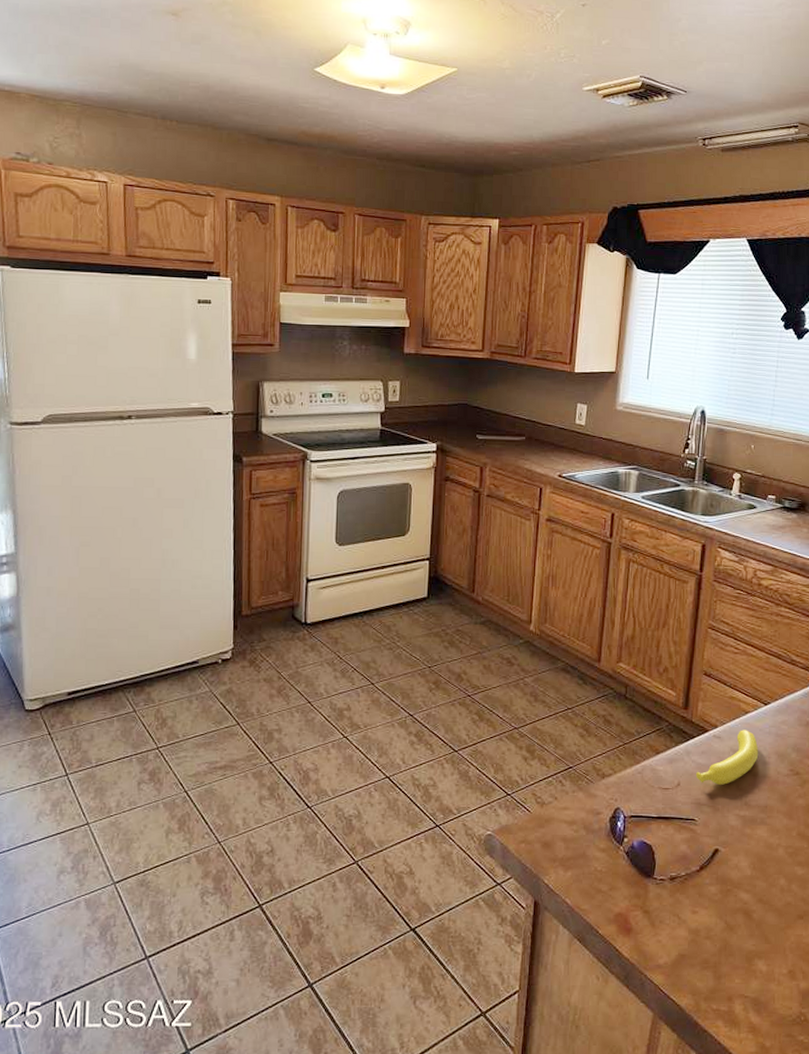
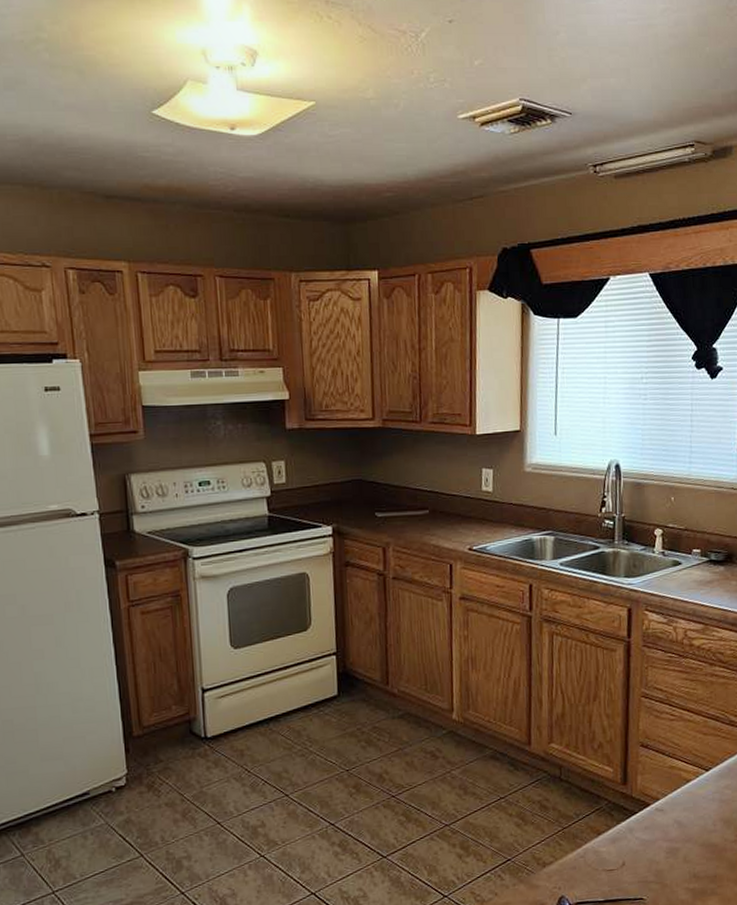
banana: present [696,730,759,785] -> none [641,799,704,860]

